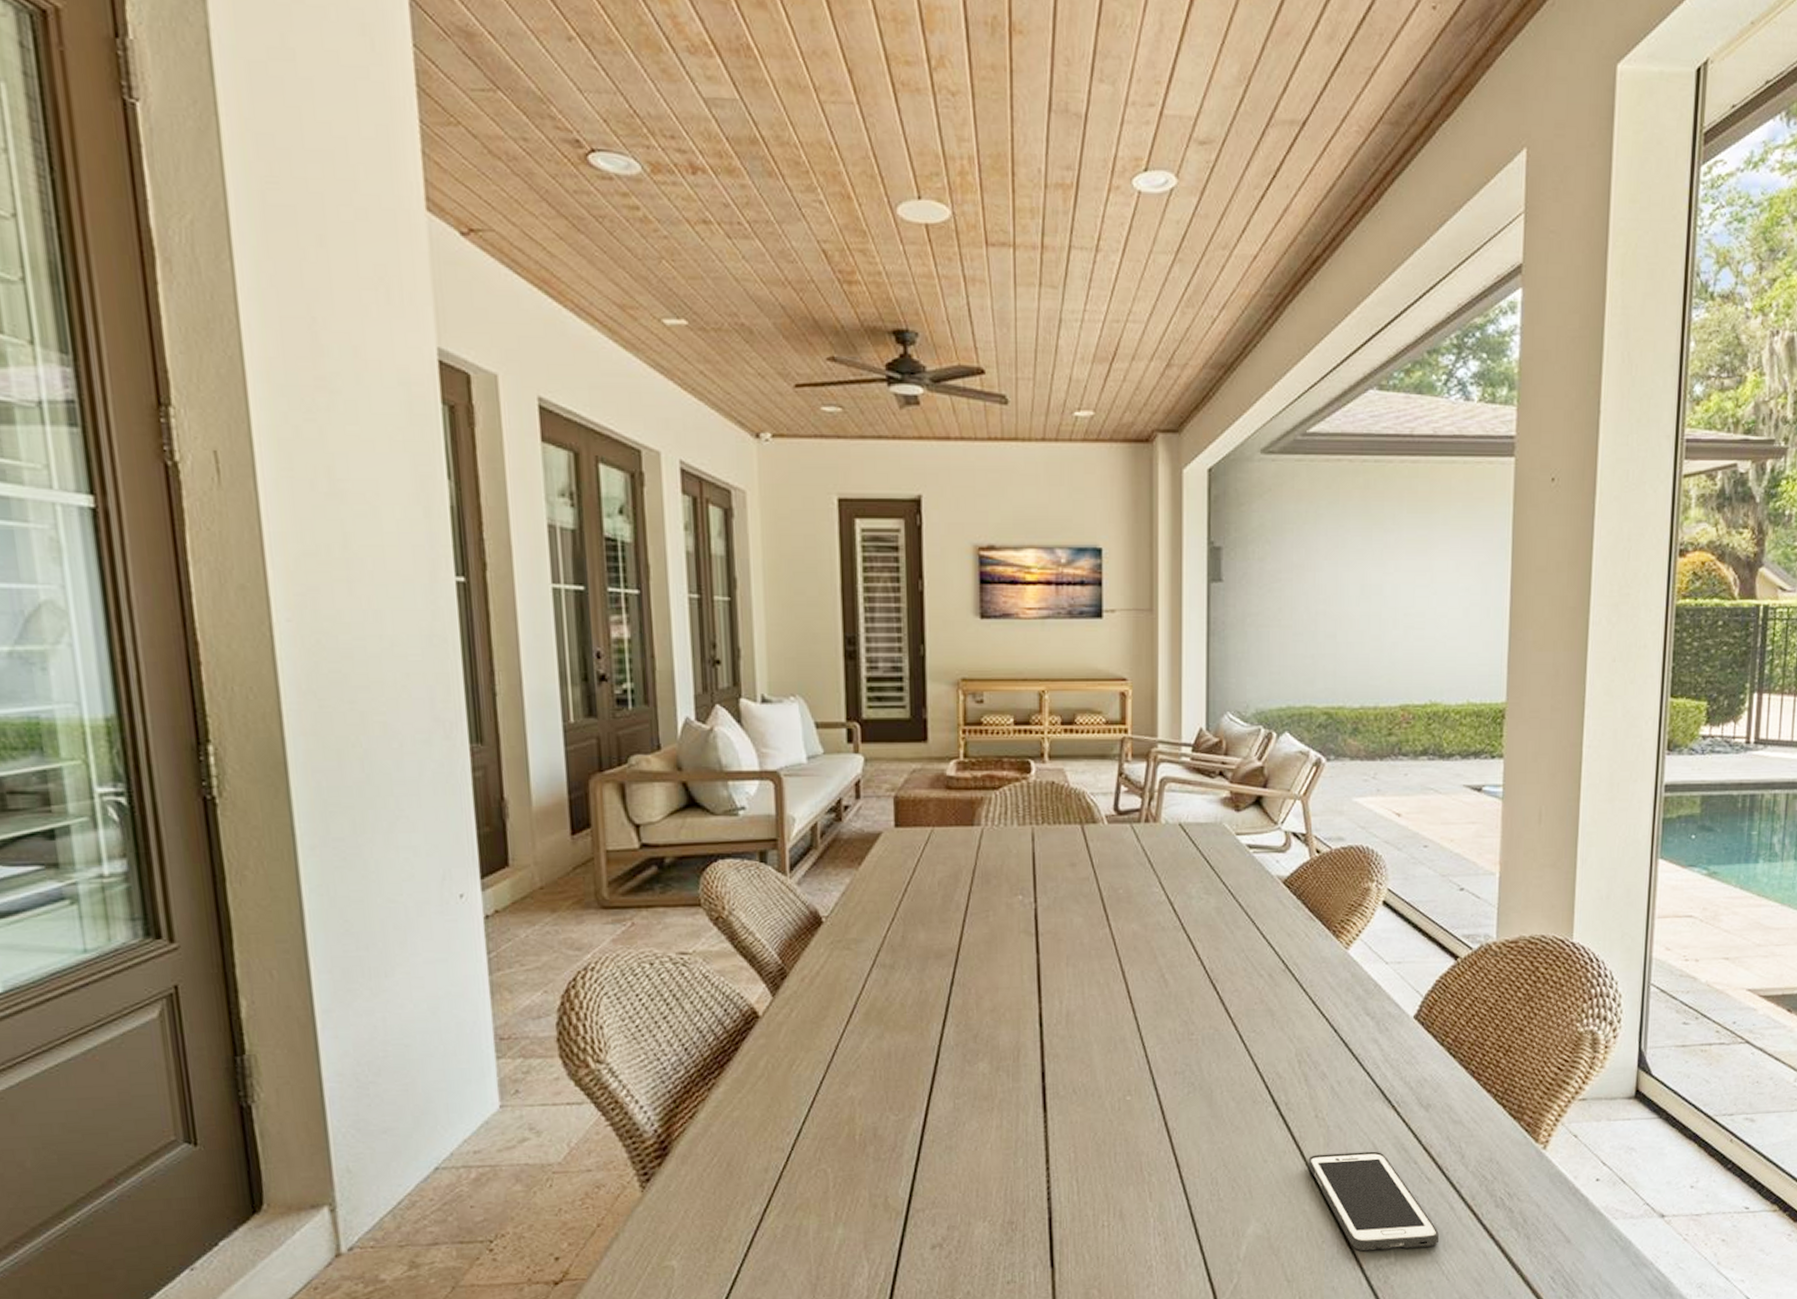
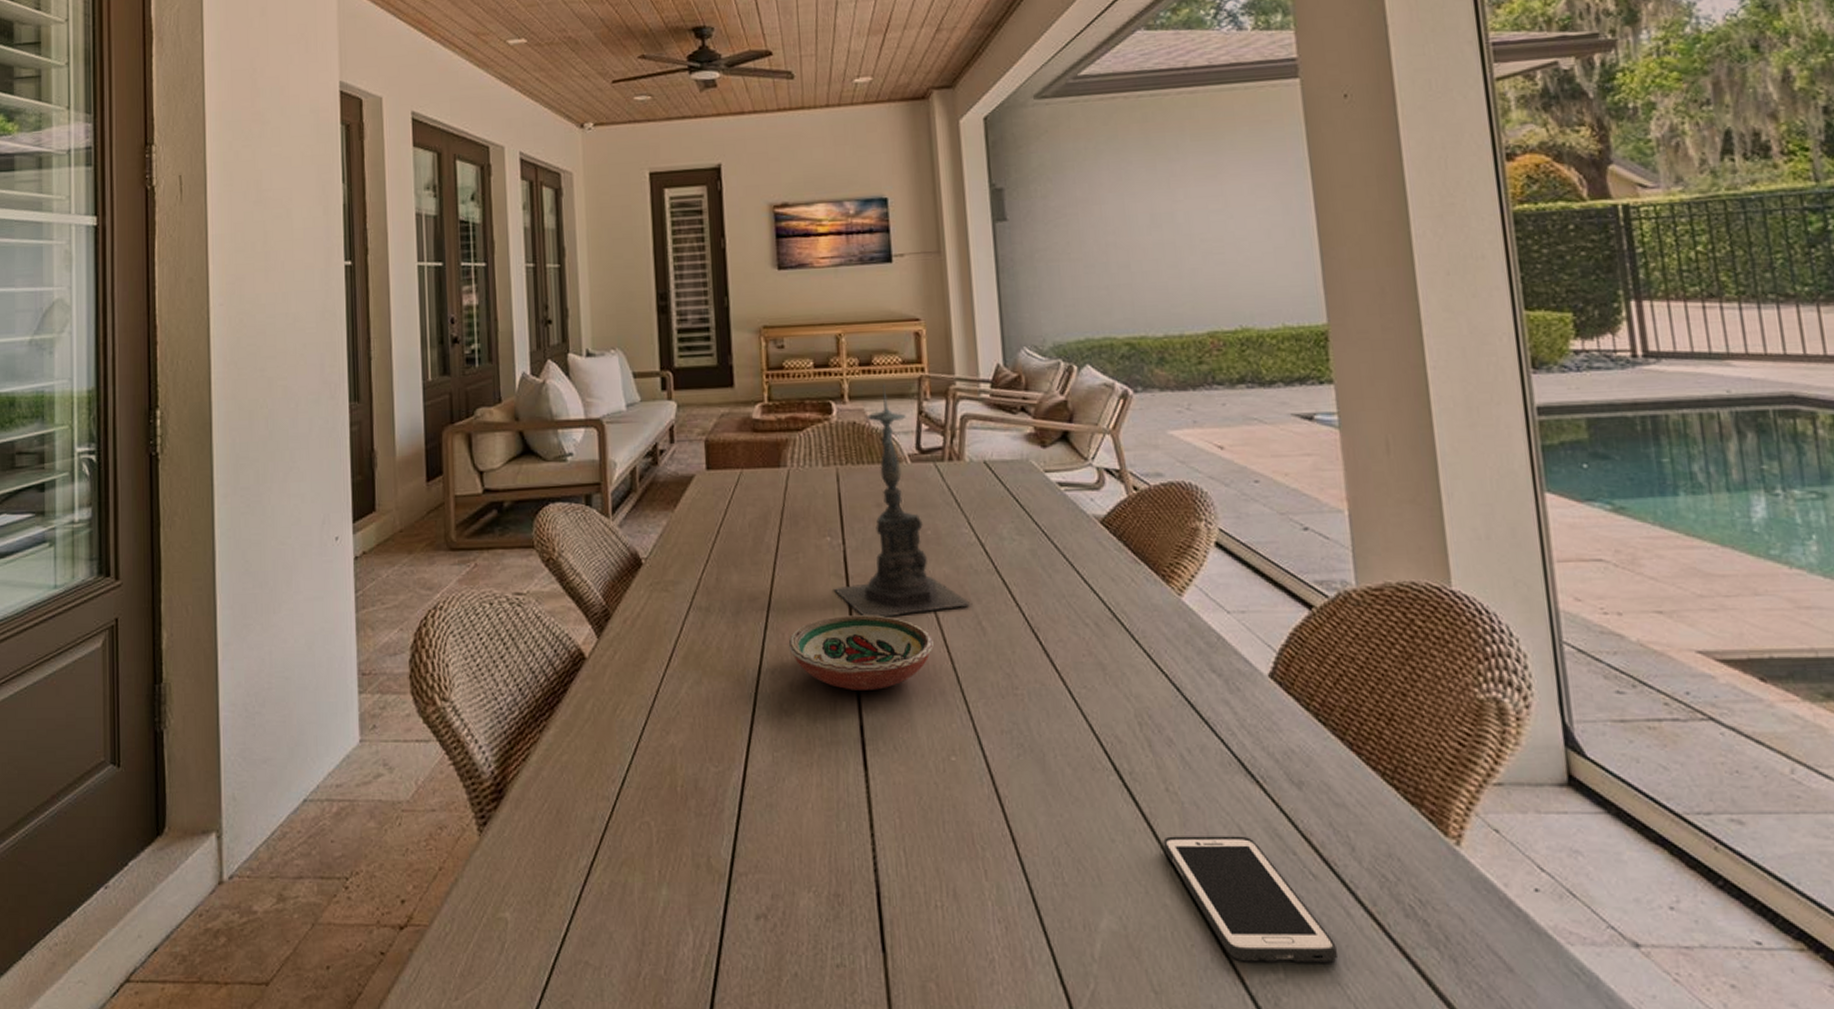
decorative bowl: none [974,970,1117,1041] -> present [788,615,934,692]
candle holder: none [1022,744,1158,972] -> present [833,384,973,618]

